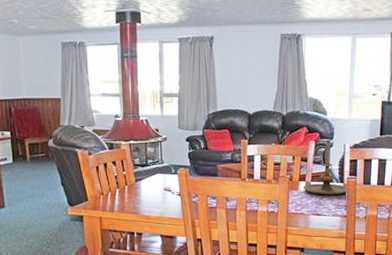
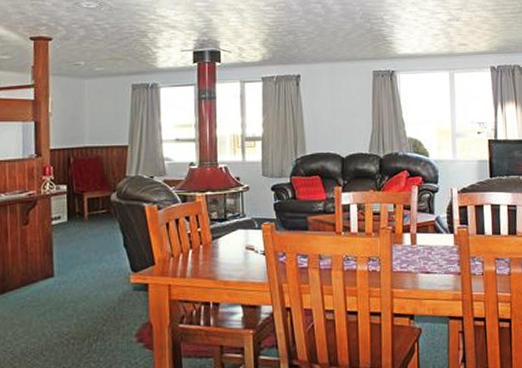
candle holder: present [303,139,348,195] -> none [408,184,460,249]

